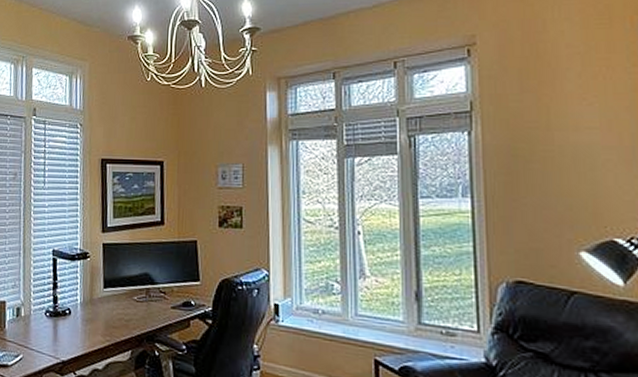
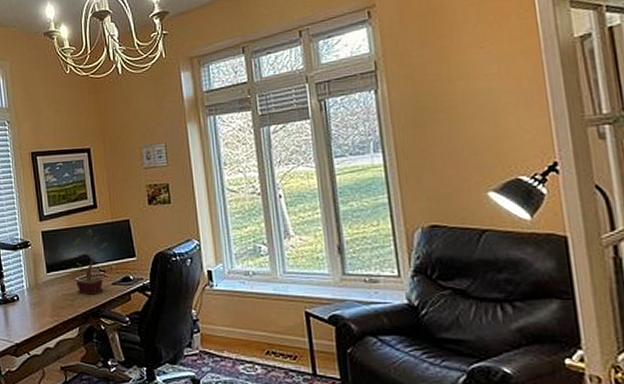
potted plant: none [129,246,171,317] -> present [68,229,108,295]

